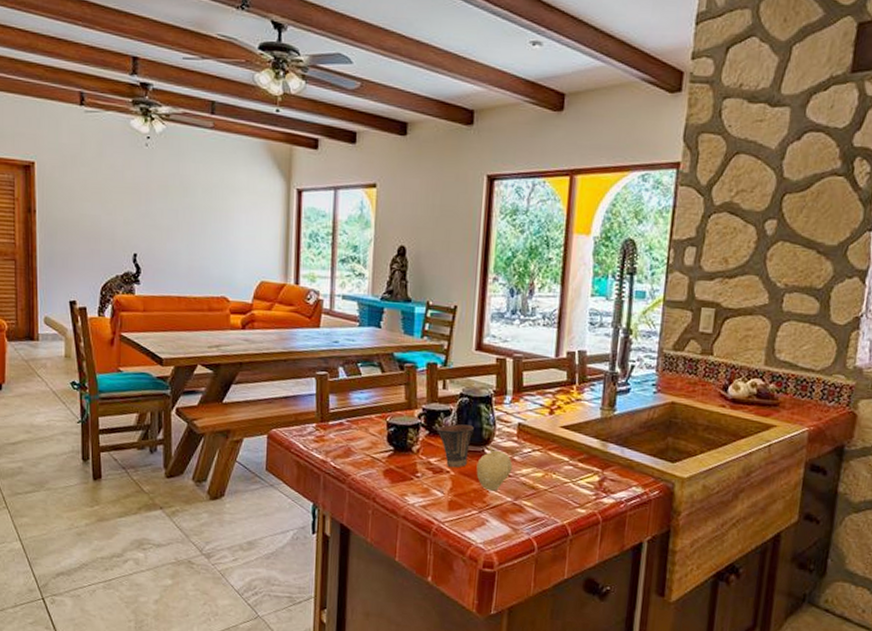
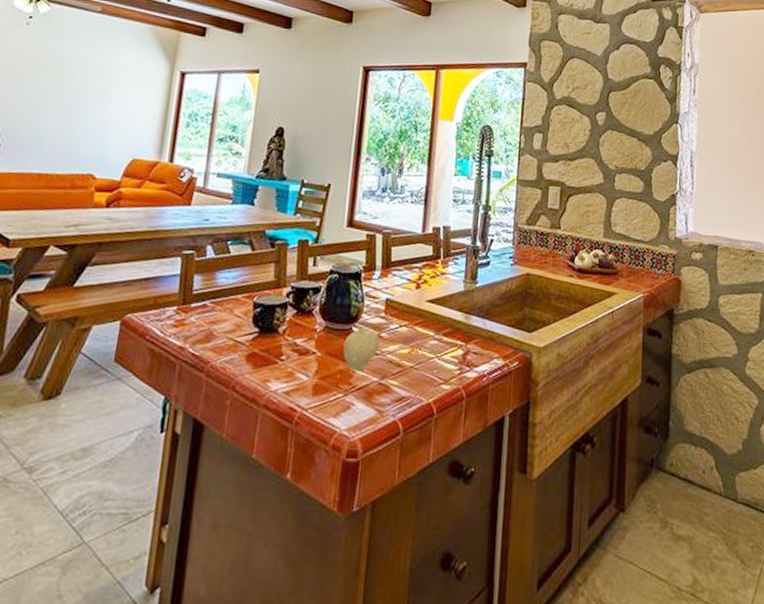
cup: present [437,424,474,468] -> none [305,301,343,349]

